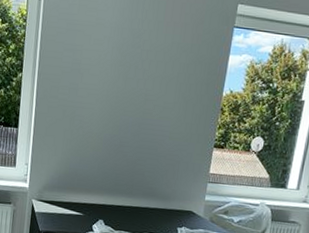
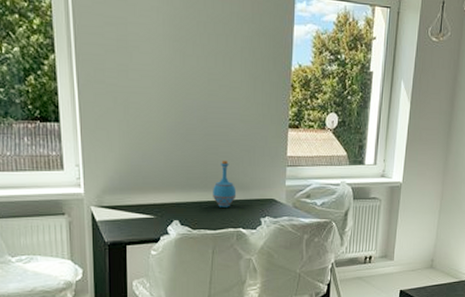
bottle: none [136,171,158,214] -> present [213,160,237,207]

